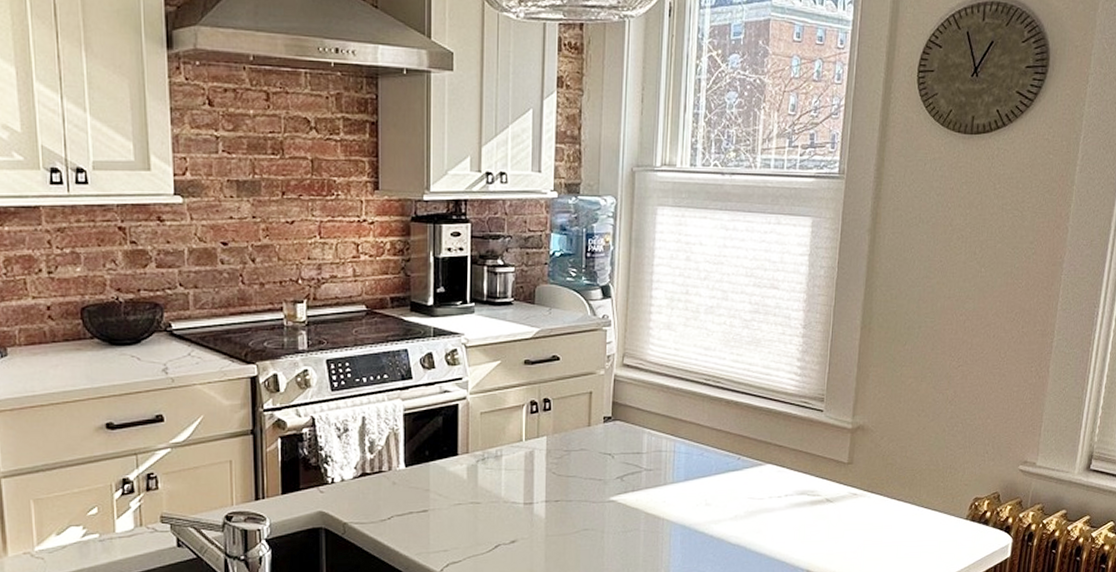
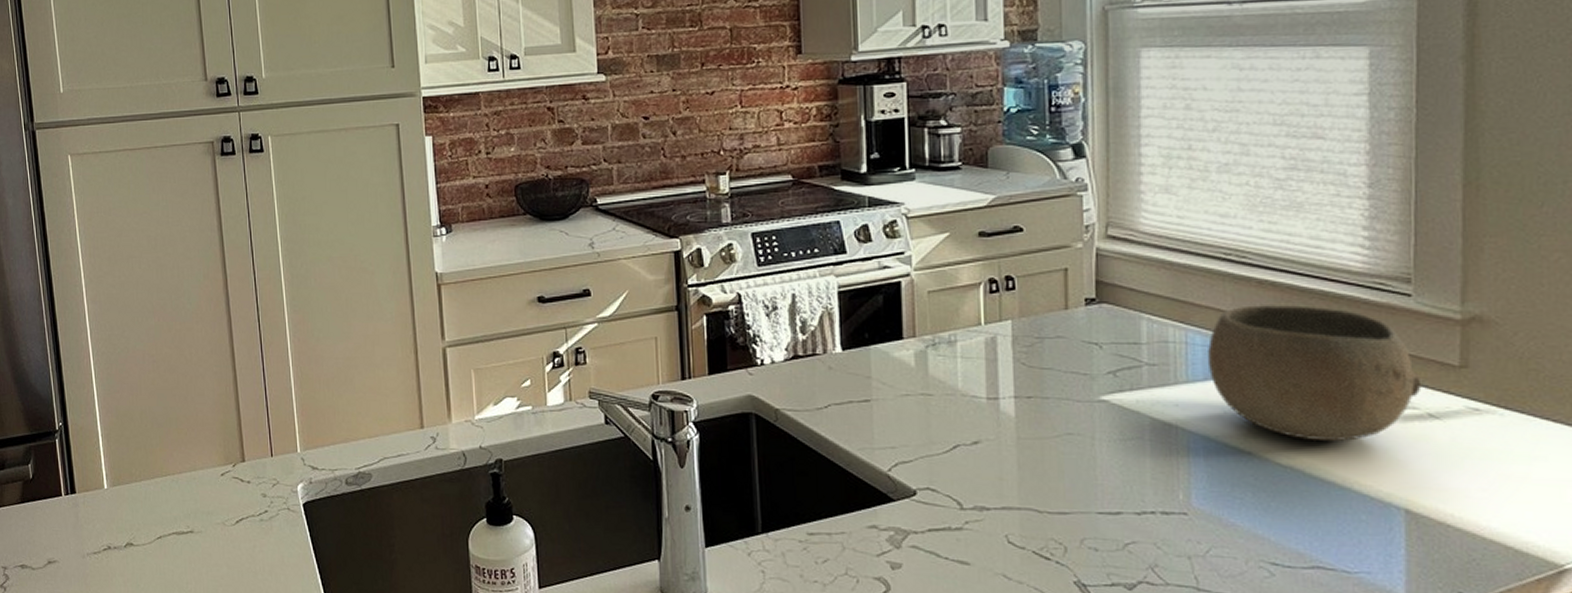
bowl: none [687,420,824,524] -> present [1207,305,1422,442]

